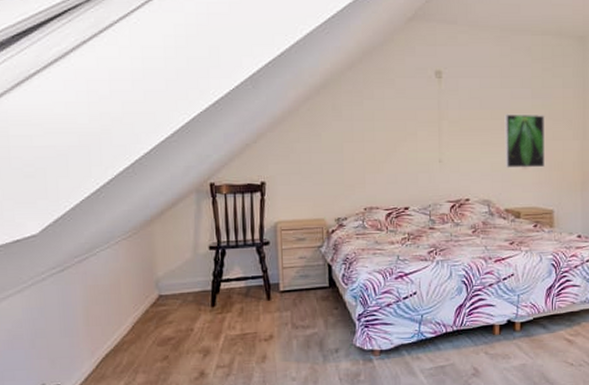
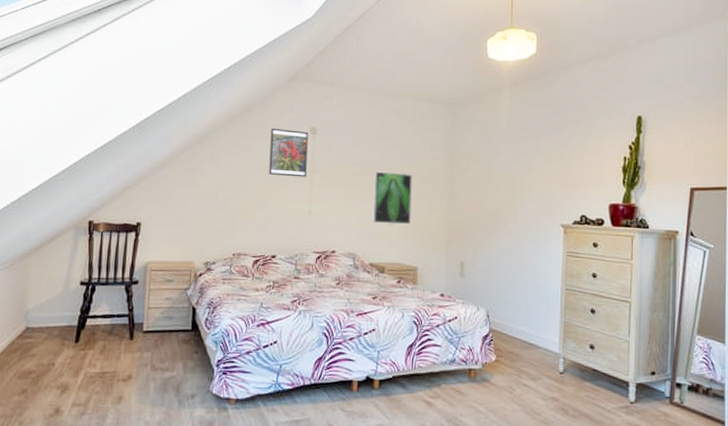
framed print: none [393,74,434,125] -> present [269,129,308,178]

